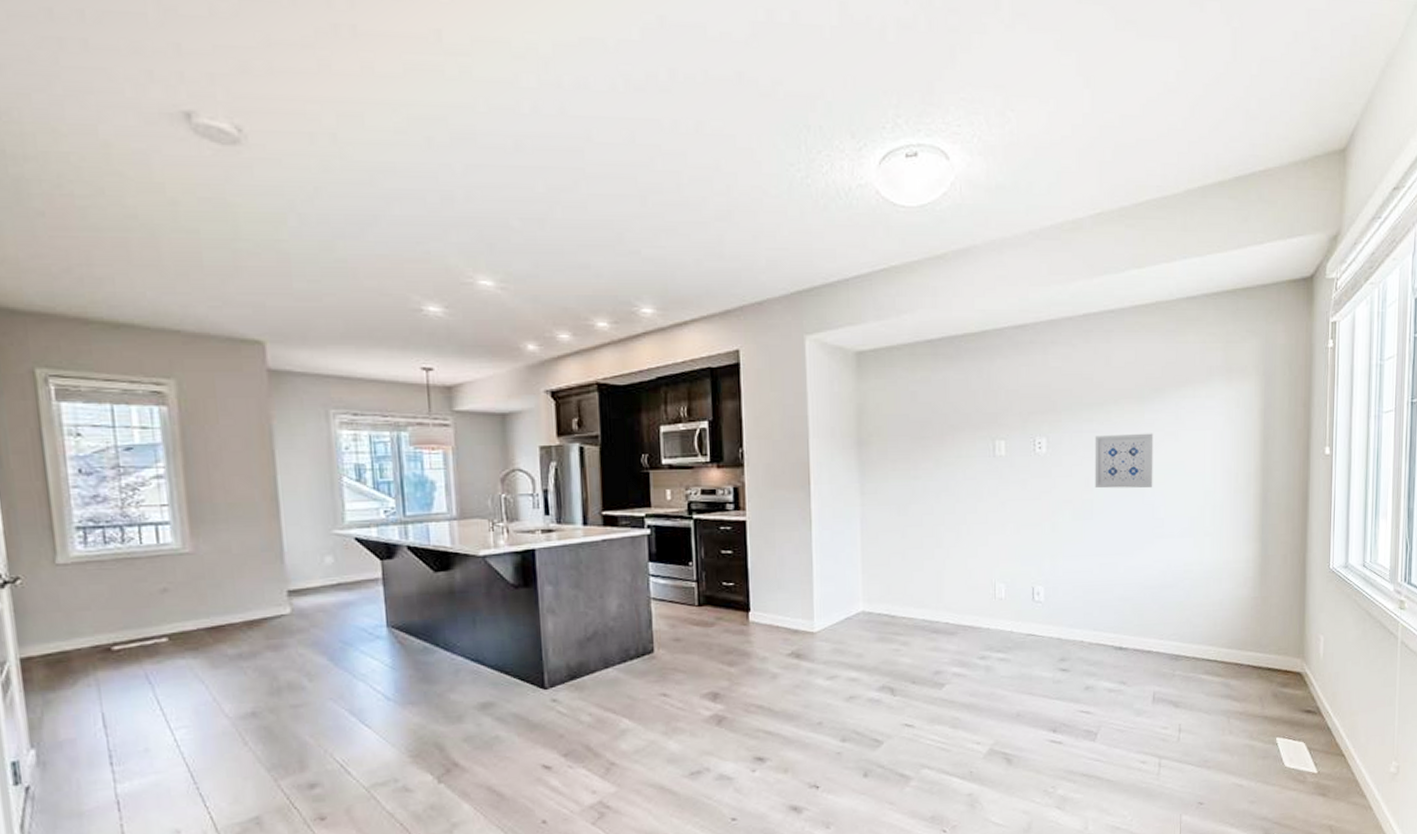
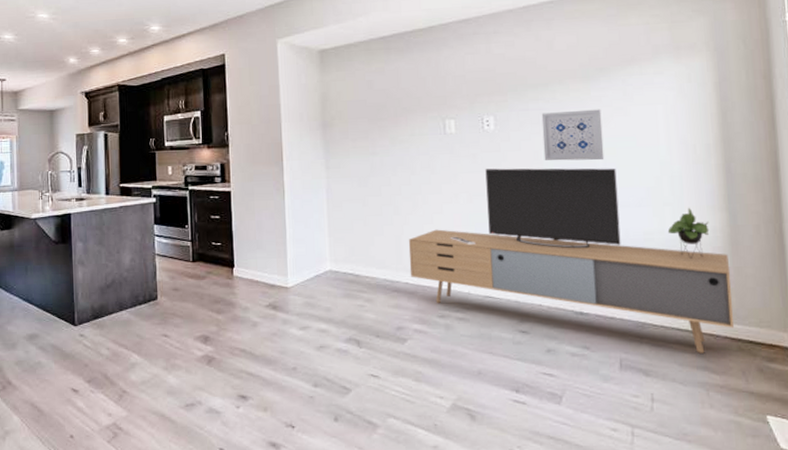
media console: none [950,495,1258,683] -> present [408,168,734,353]

